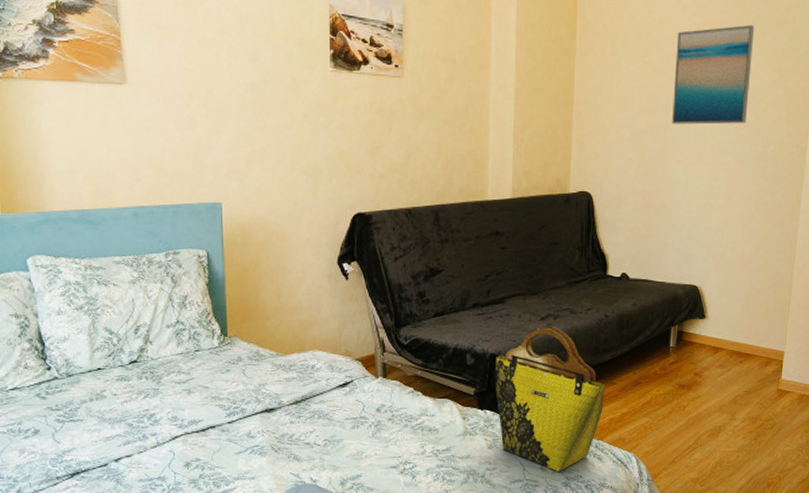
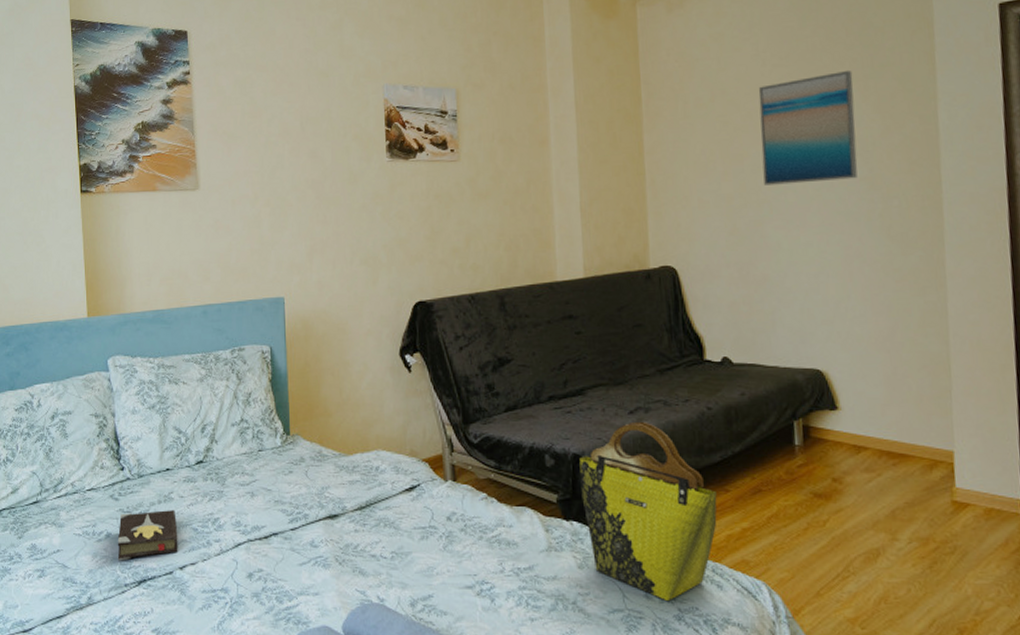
hardback book: none [46,407,113,456] -> present [117,510,178,561]

